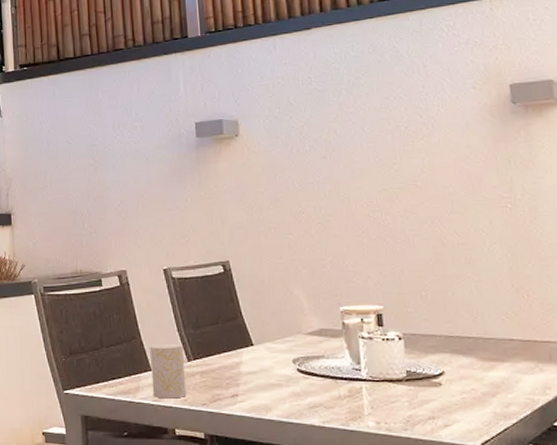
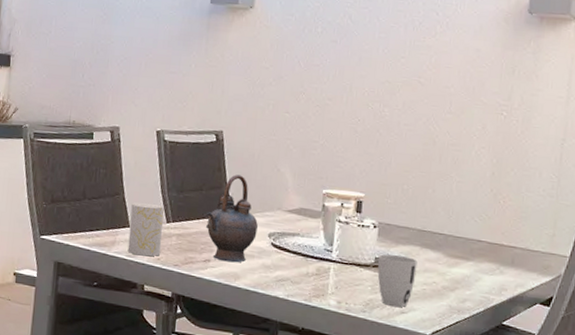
teapot: none [226,303,281,394] -> present [206,174,258,263]
cup: none [409,366,453,420] -> present [377,254,418,307]

